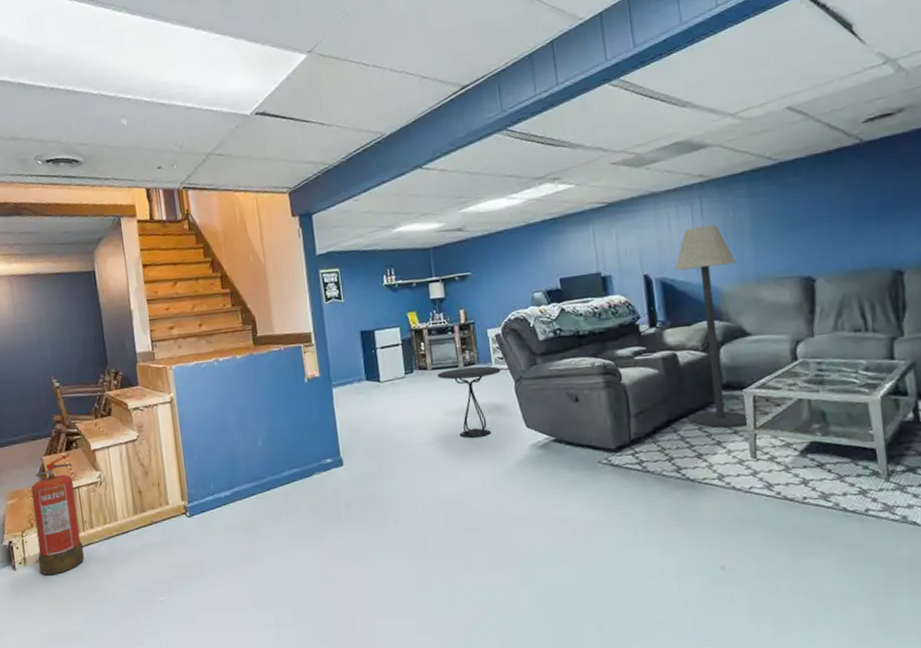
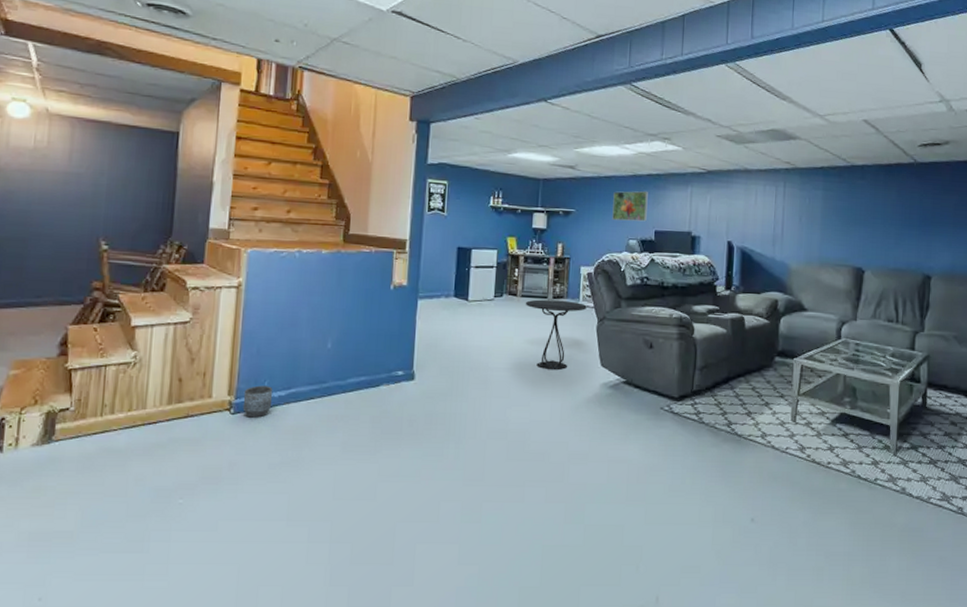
fire extinguisher: present [31,454,85,575] -> none [33,326,104,463]
planter: none [194,488,221,519] -> present [242,385,273,418]
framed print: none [508,238,549,275] -> present [612,191,648,222]
floor lamp: present [675,224,749,428] -> none [748,207,805,391]

